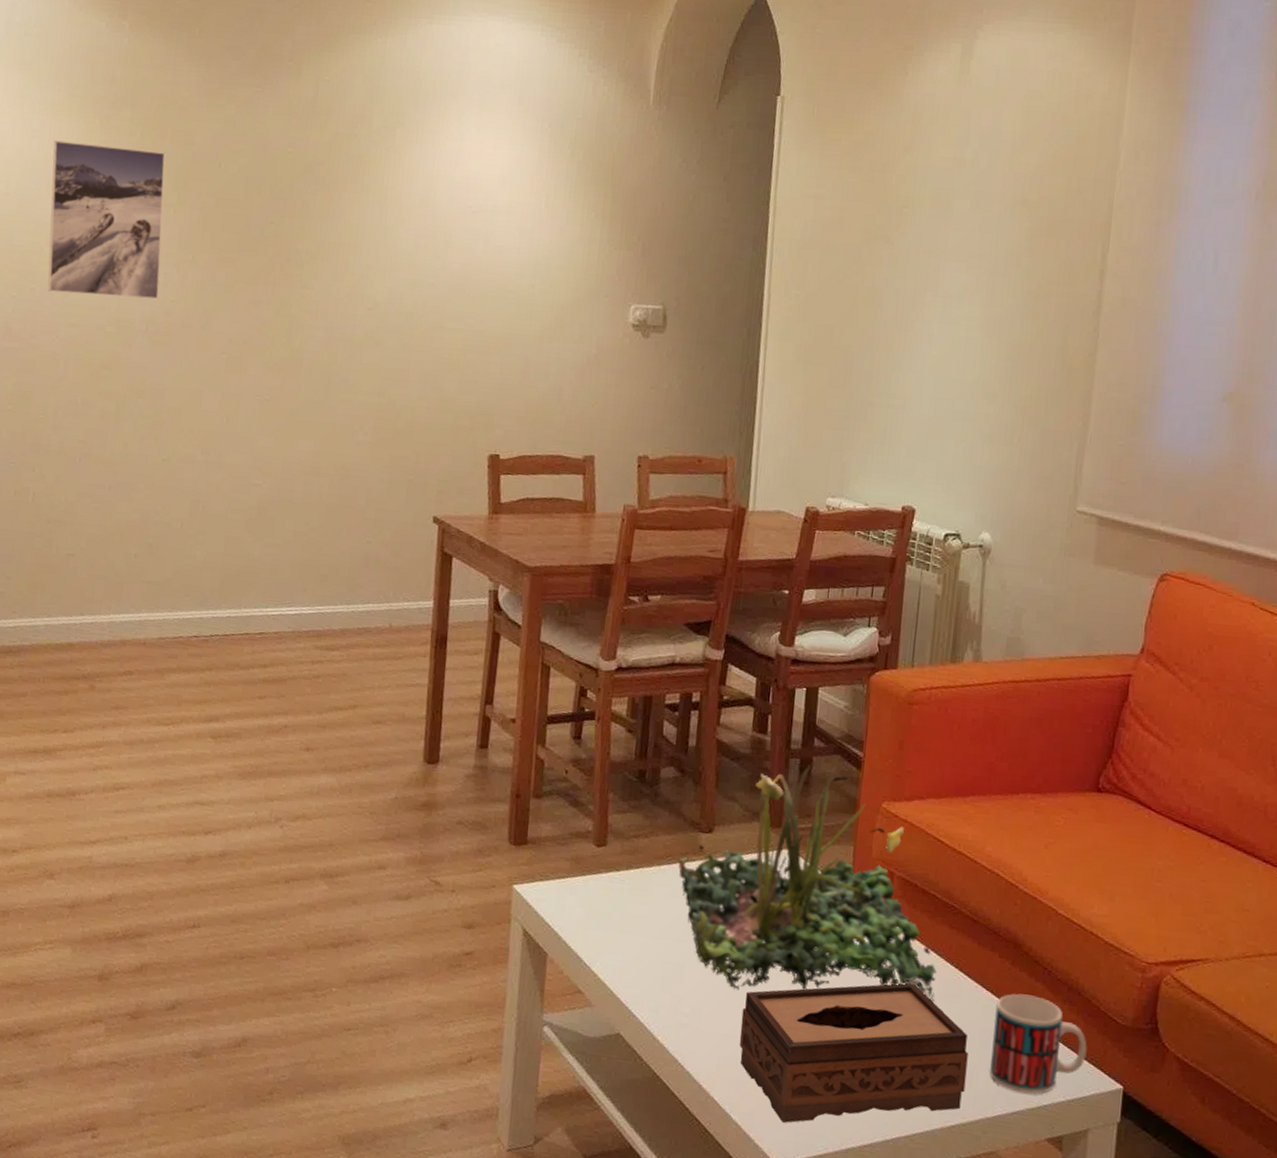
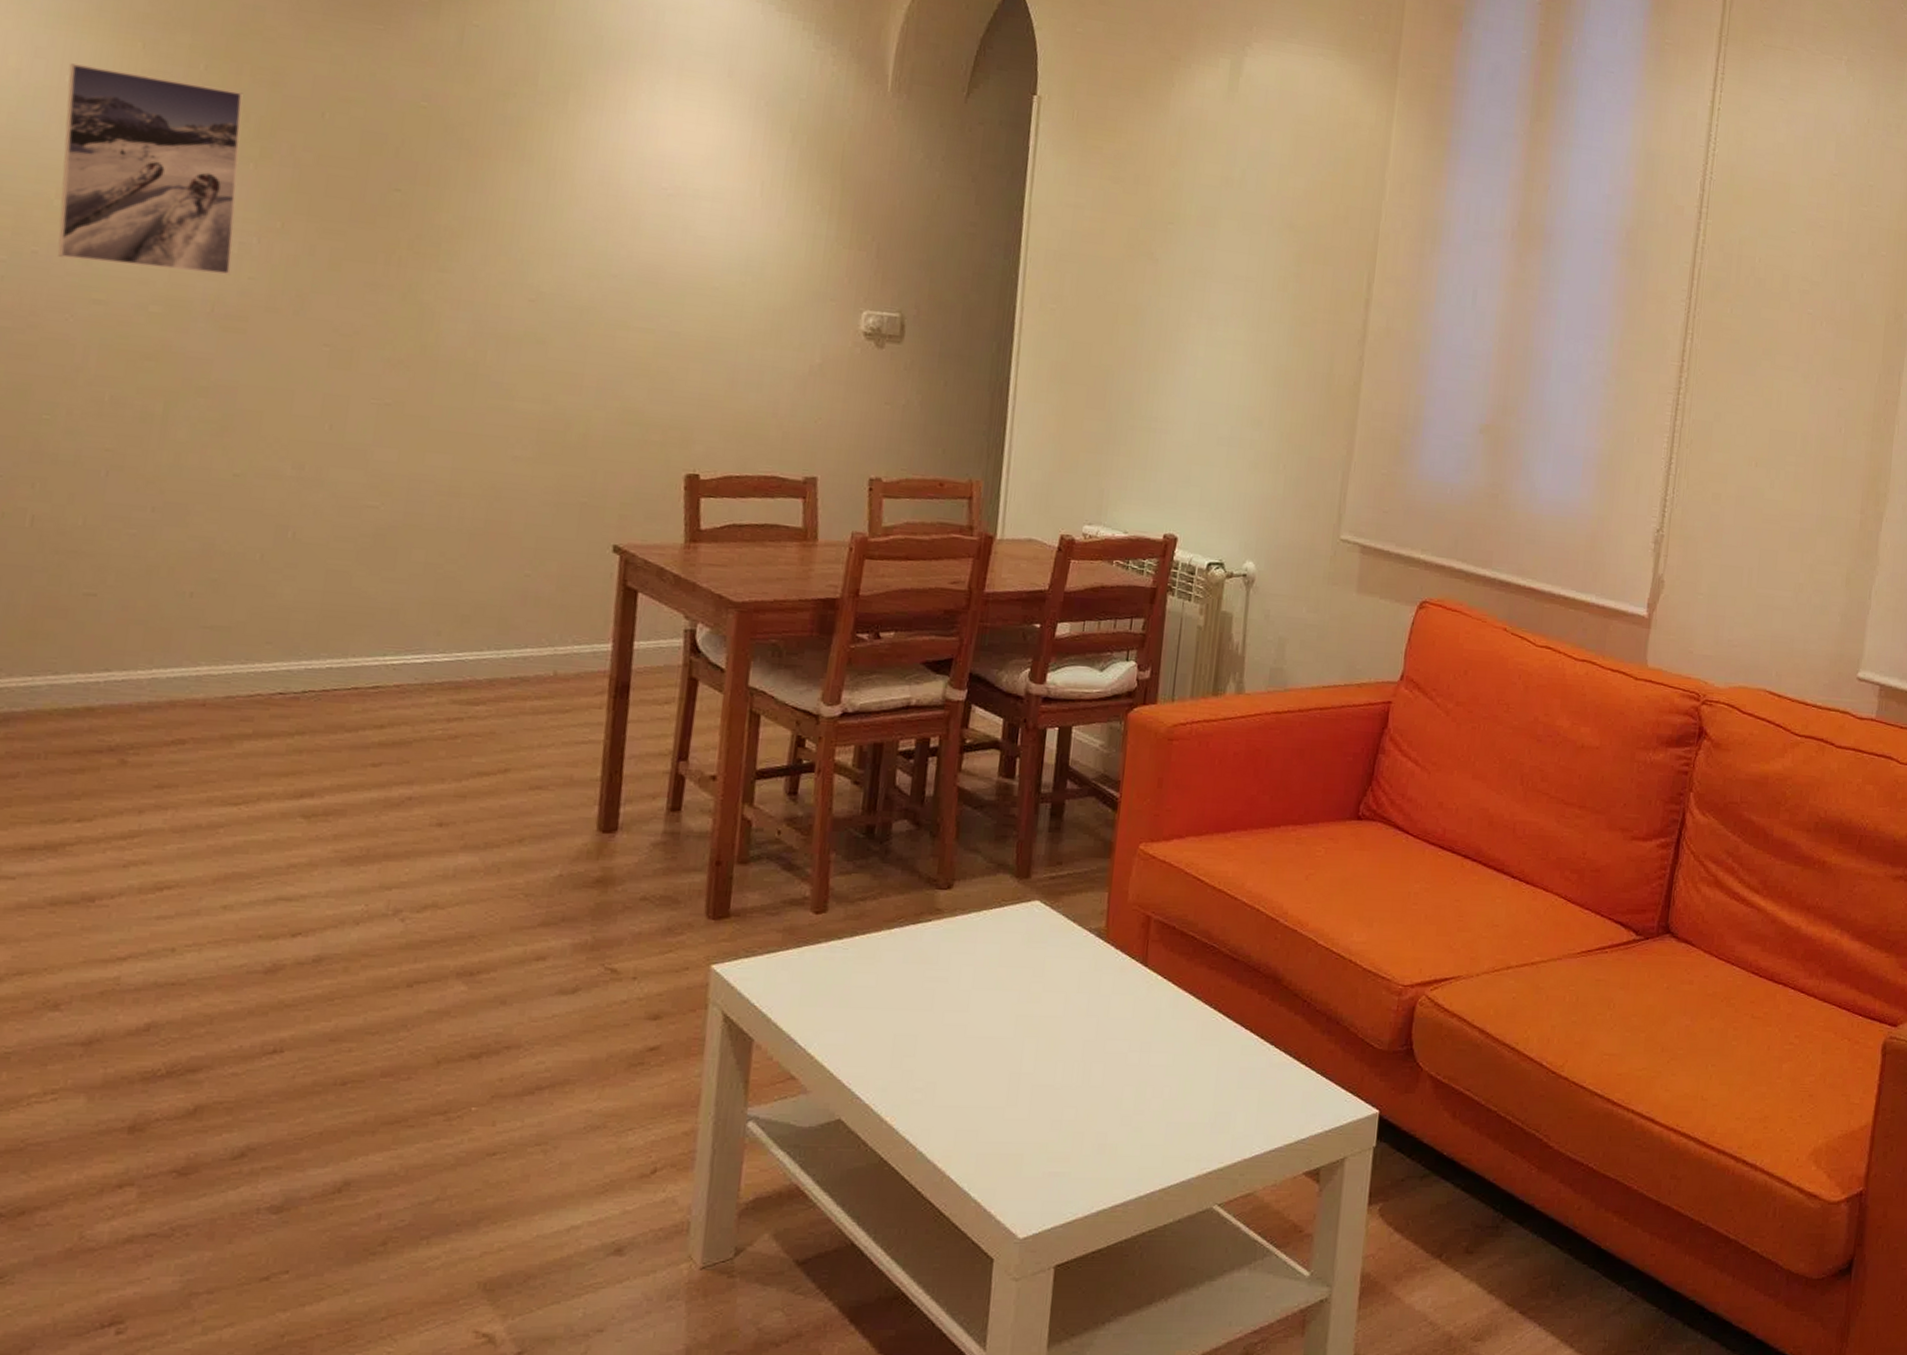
plant: present [678,764,937,1002] -> none [911,807,1195,1057]
tissue box: present [739,983,968,1123] -> none [979,1029,1226,1193]
mug: present [990,993,1087,1095] -> none [1248,1029,1345,1130]

